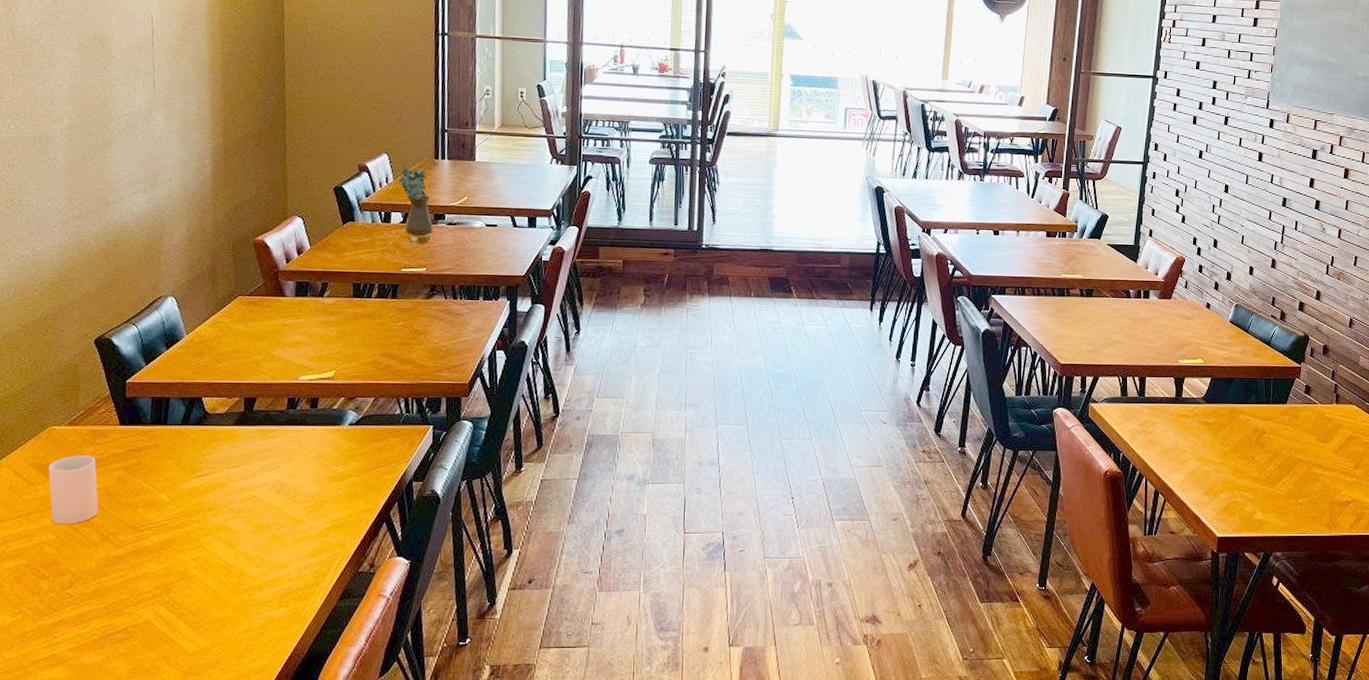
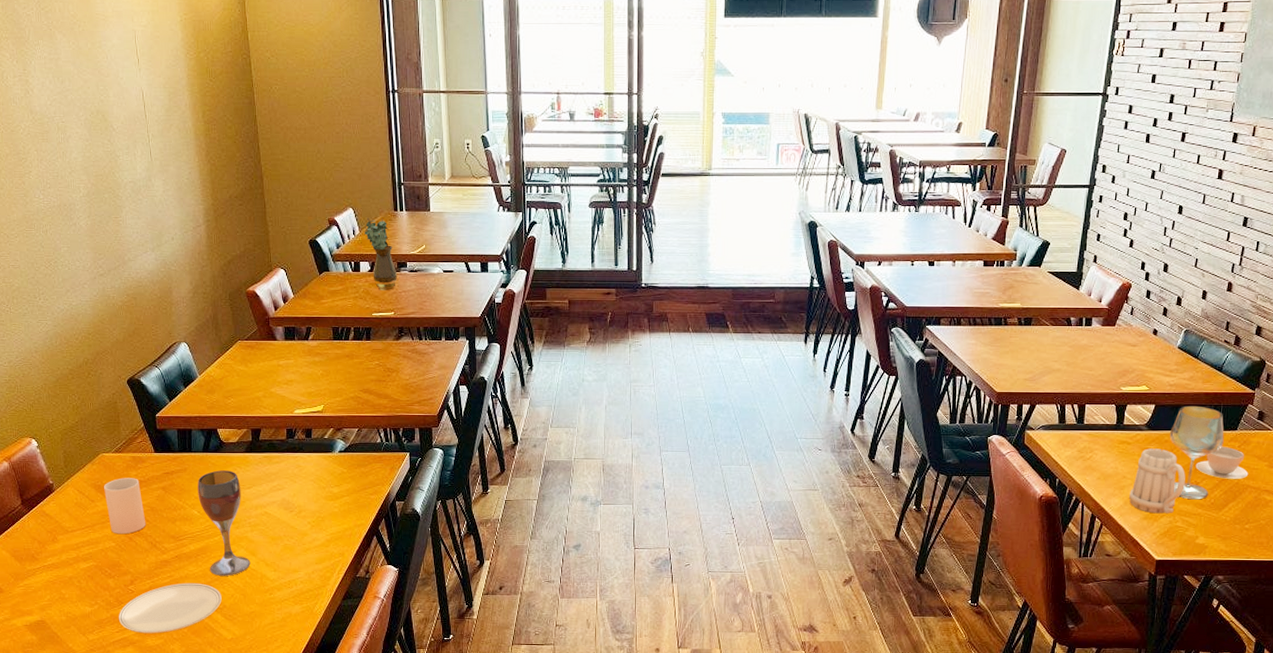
plate: none [48,583,187,649] -> present [119,583,222,634]
cup: none [169,446,228,574] -> present [197,470,251,576]
beer mug: none [1189,422,1242,489] -> present [1128,448,1186,514]
wine glass: none [1225,379,1275,474] -> present [1169,406,1224,500]
teacup: none [1250,420,1299,453] -> present [1195,446,1249,479]

